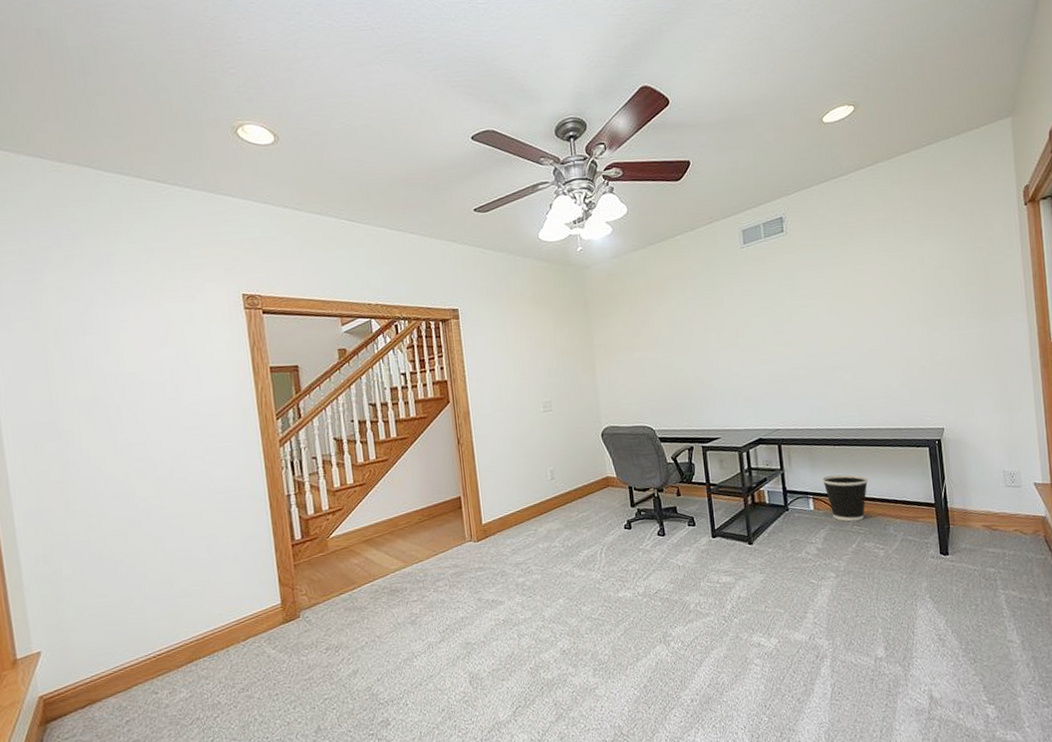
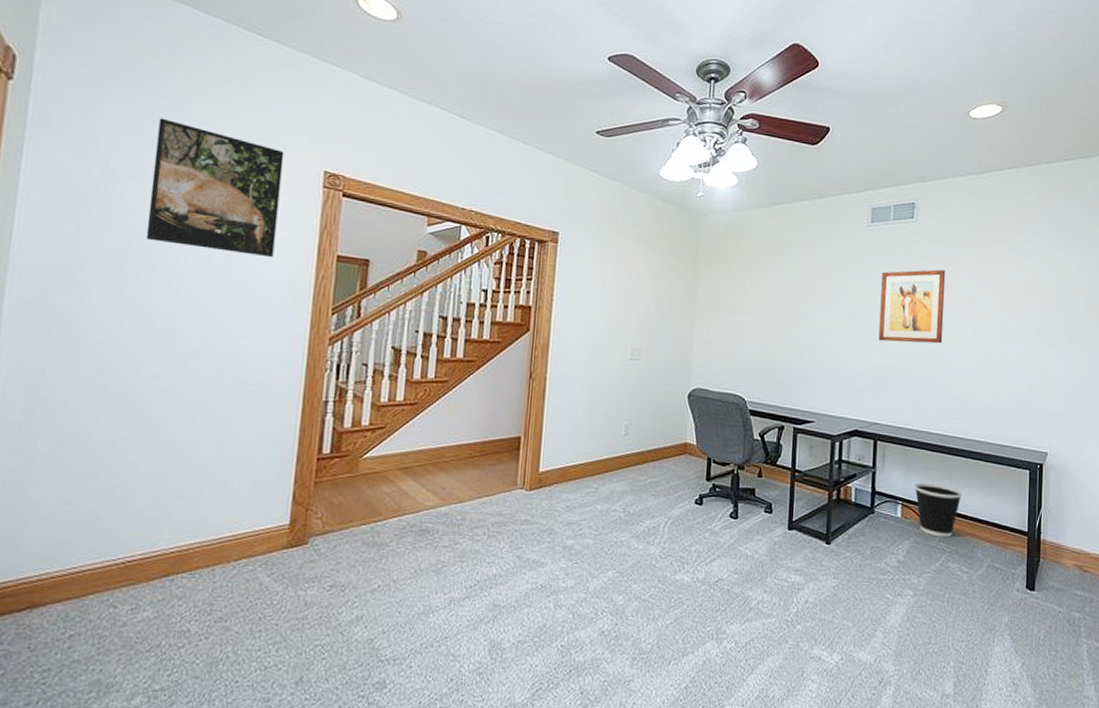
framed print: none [92,274,216,384] -> present [145,117,284,258]
wall art: none [762,276,829,353] -> present [878,269,946,344]

